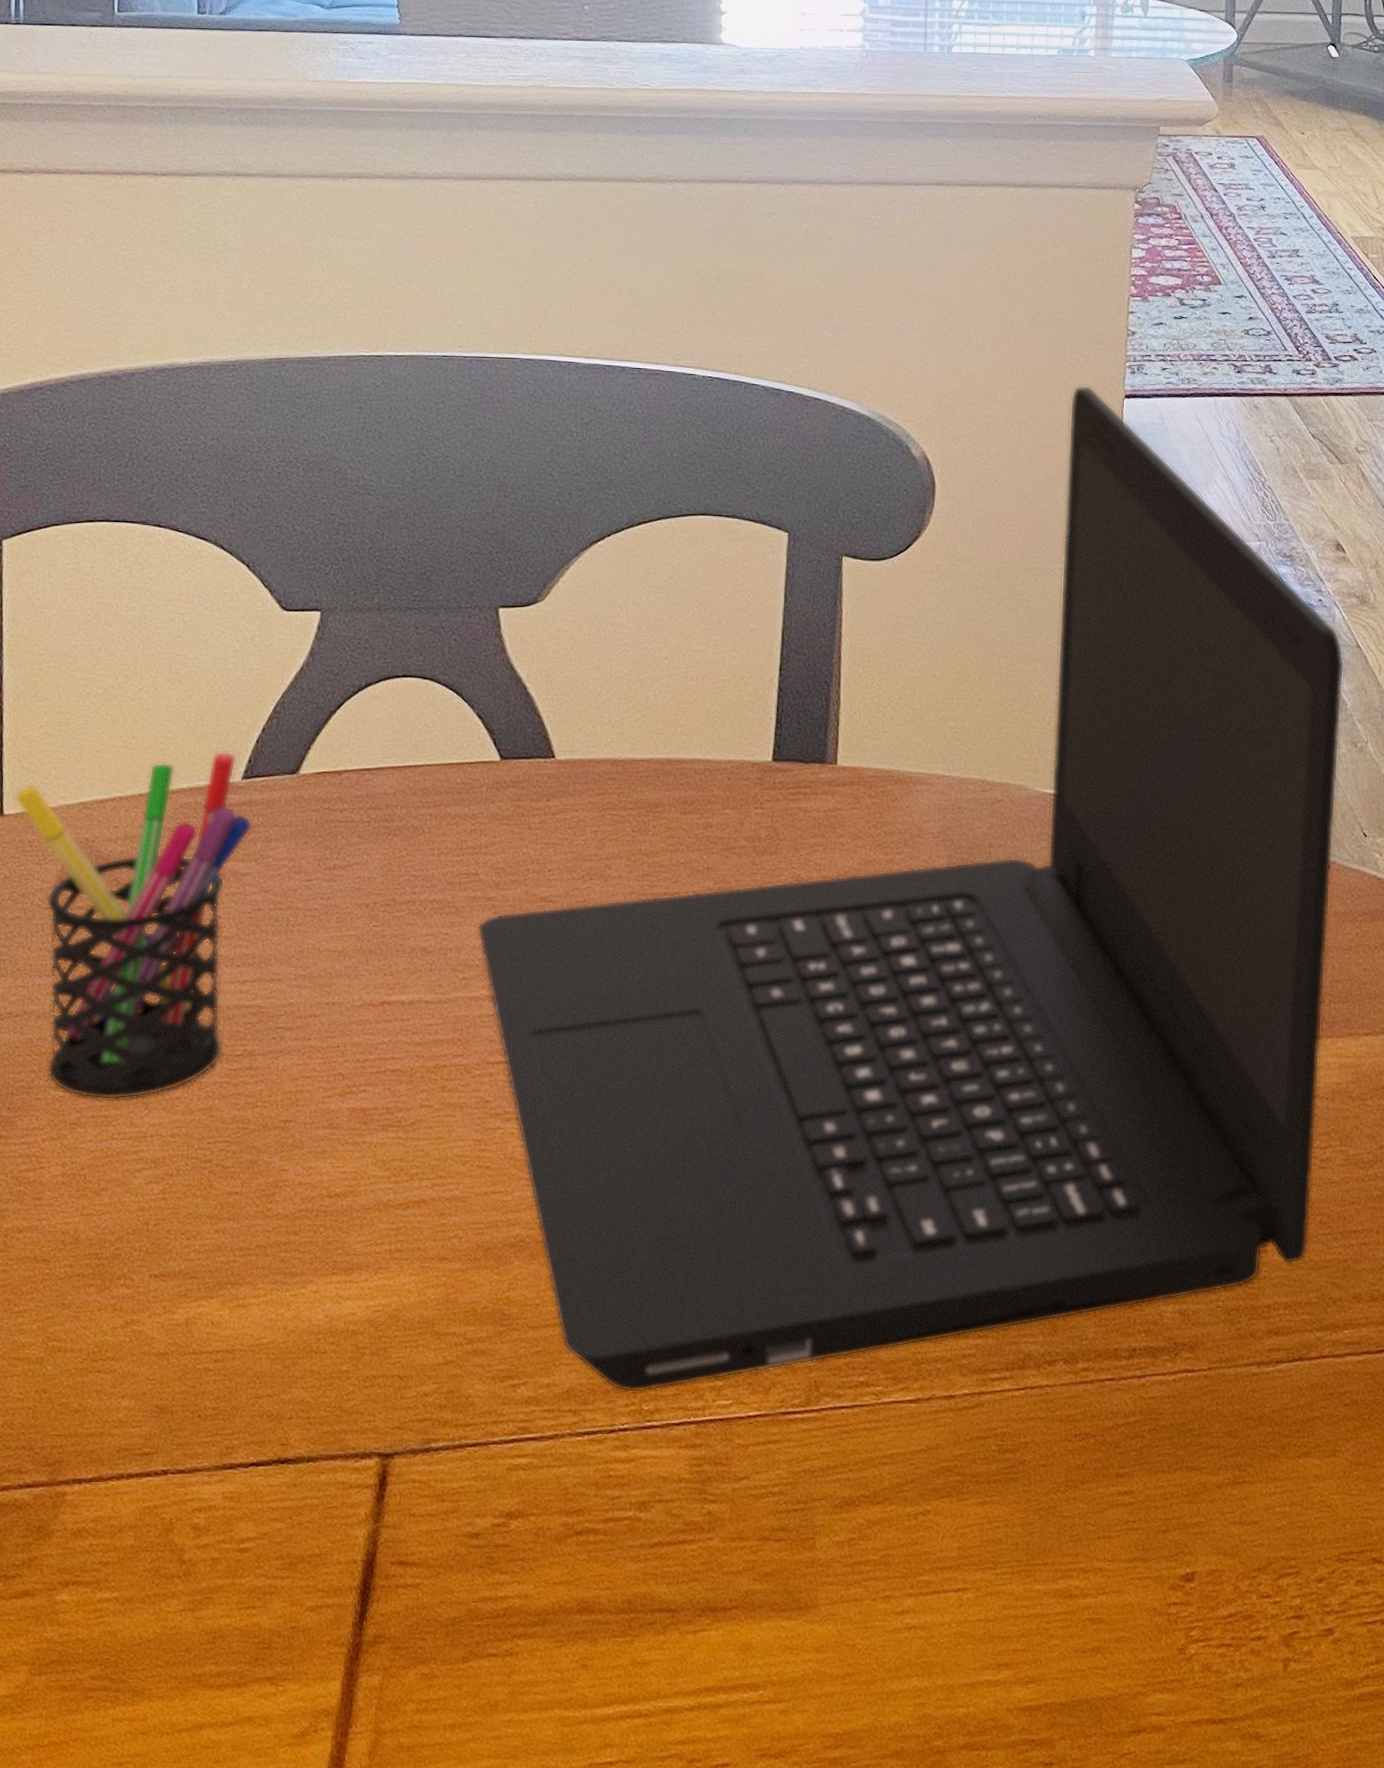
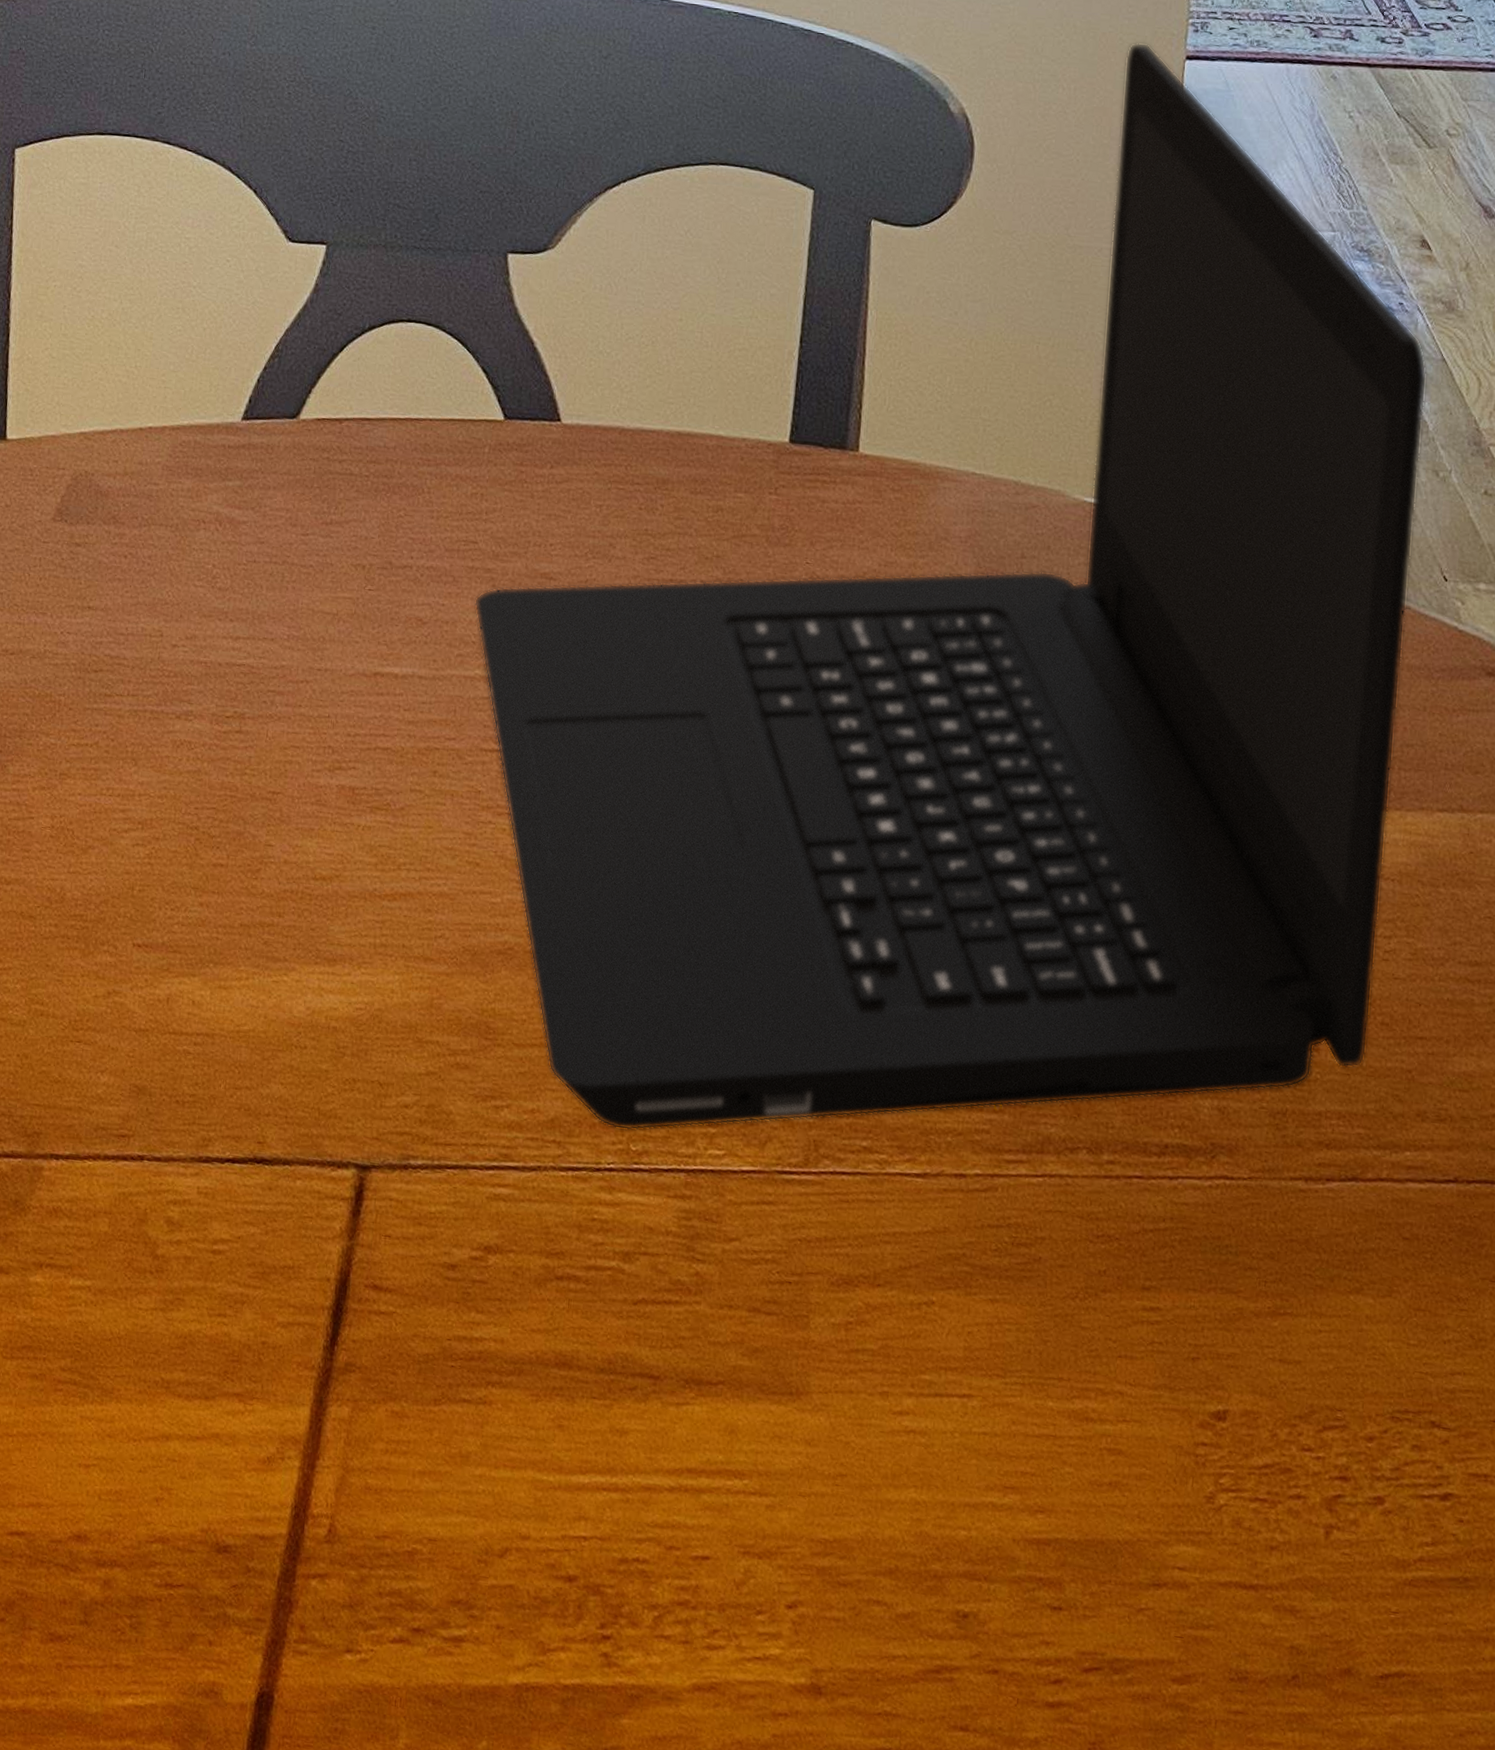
pen holder: present [14,751,253,1100] -> none [17,388,251,754]

